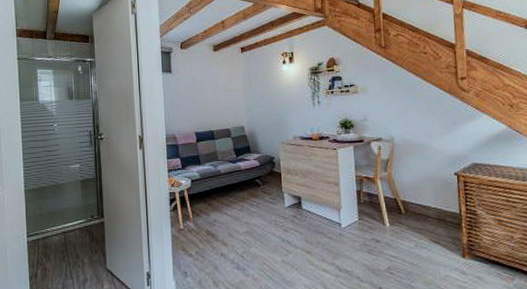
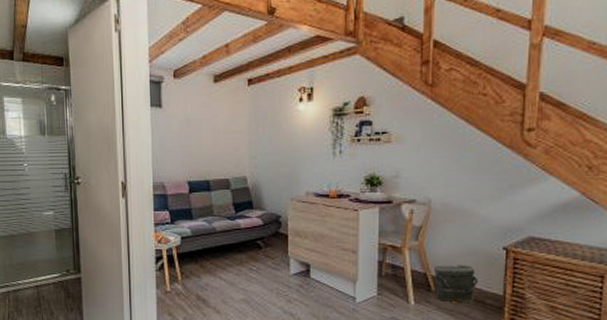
bag: none [402,189,439,223] -> present [434,264,478,303]

